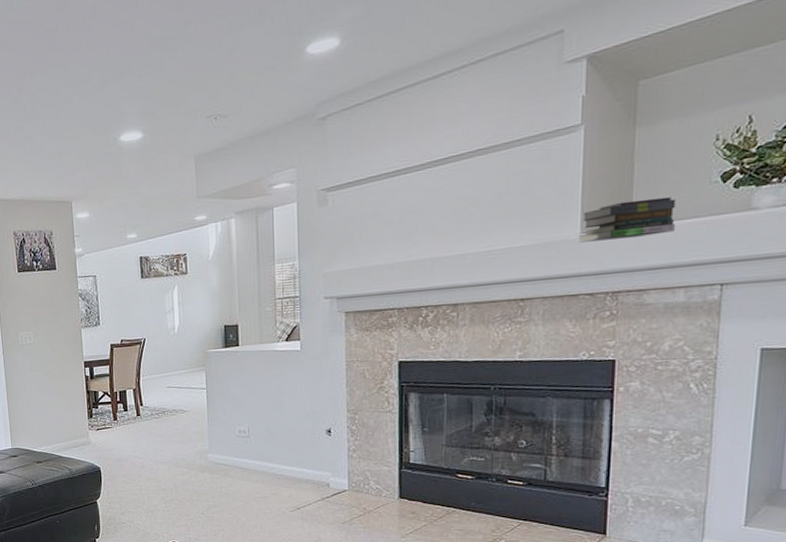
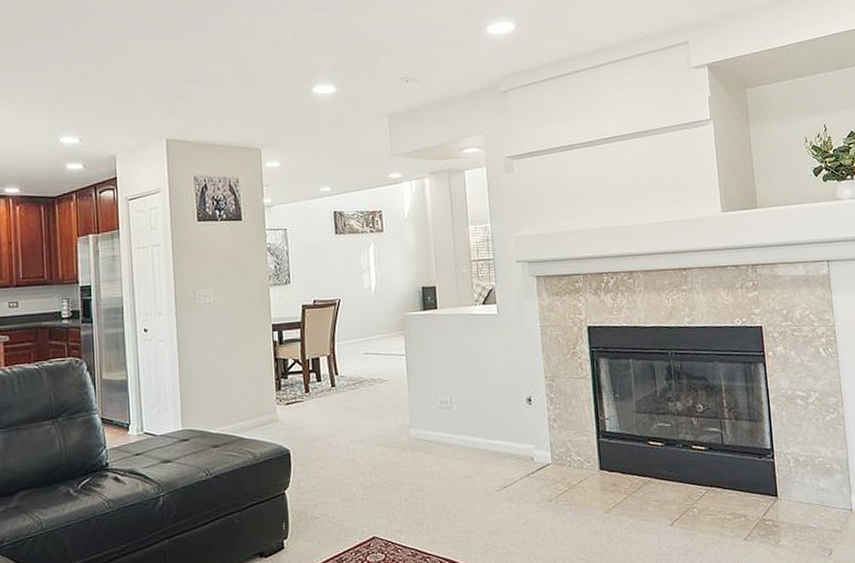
books: present [577,196,676,243] -> none [720,185,789,220]

